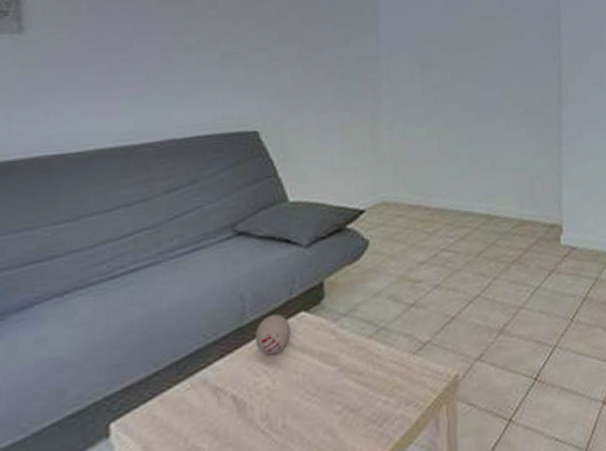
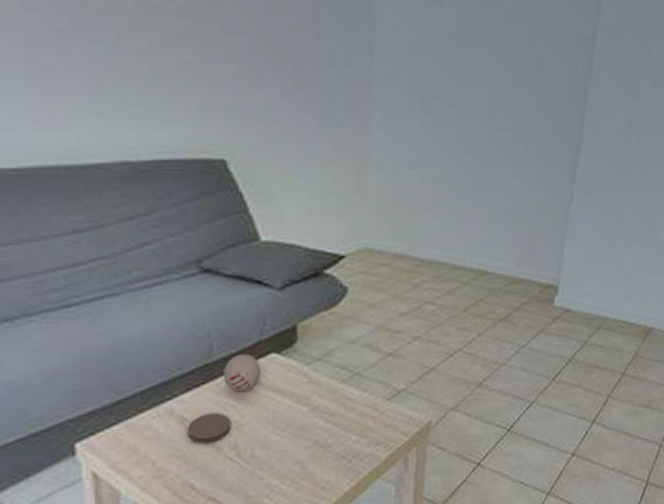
coaster: none [219,379,263,417] -> present [186,412,232,445]

